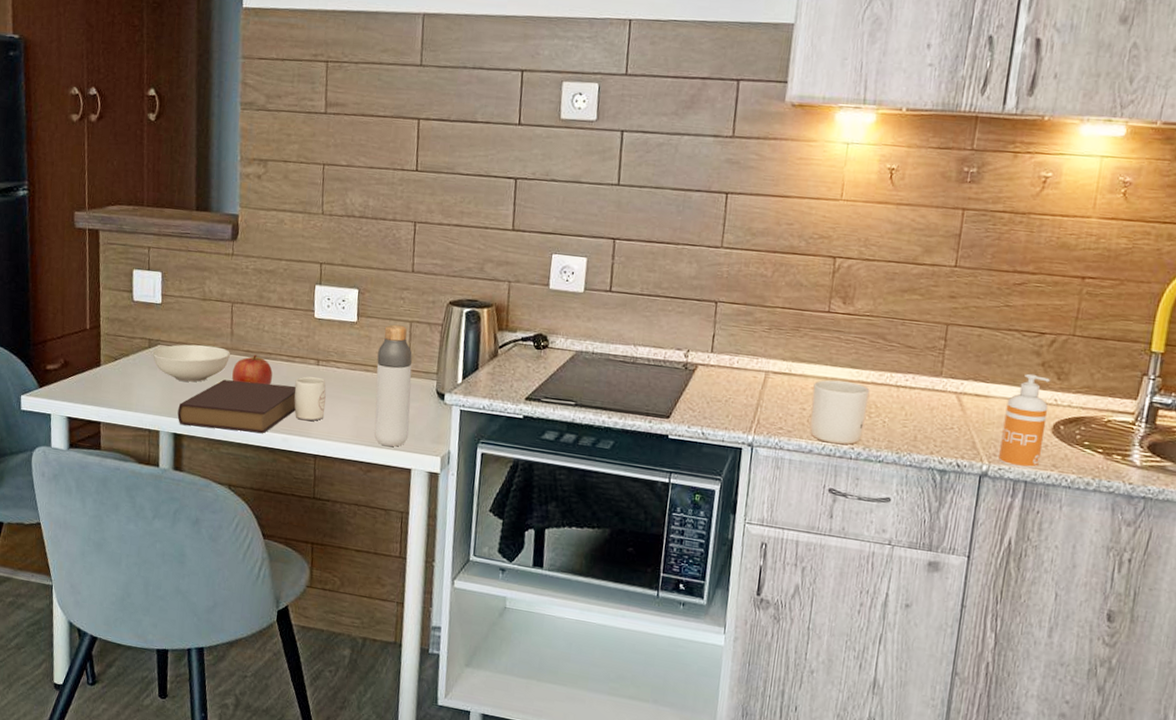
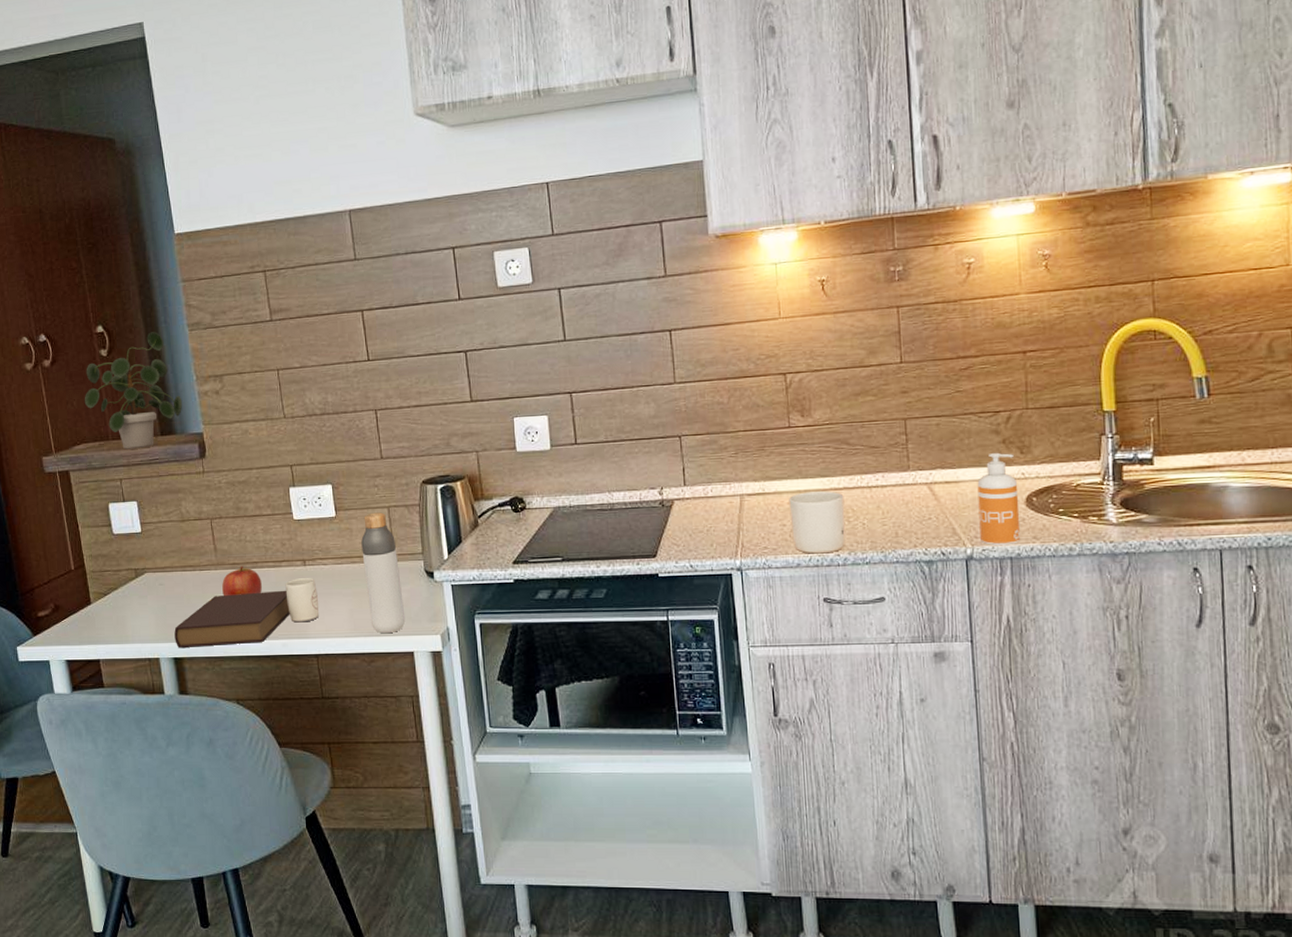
potted plant: none [125,104,223,220] -> present [84,332,182,450]
bowl: present [152,344,231,382] -> none [140,565,218,605]

